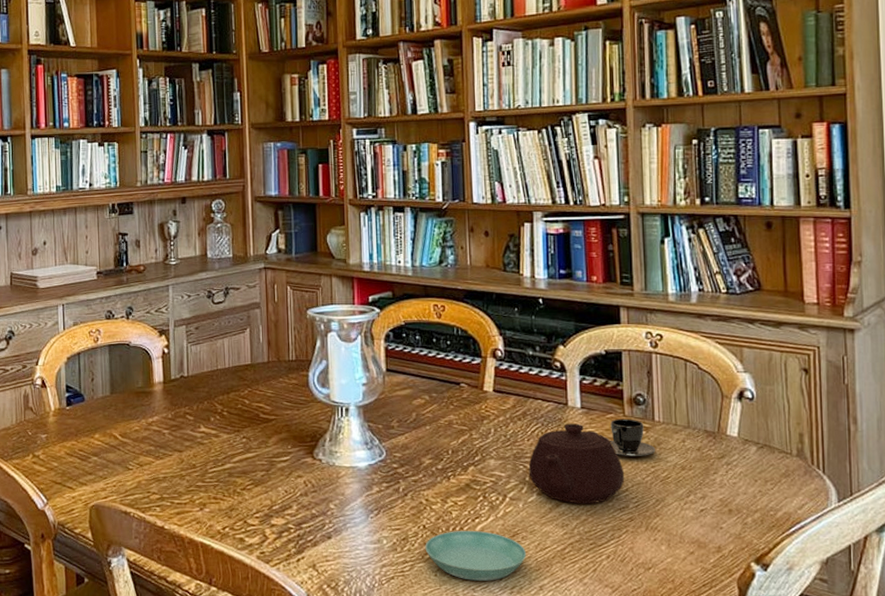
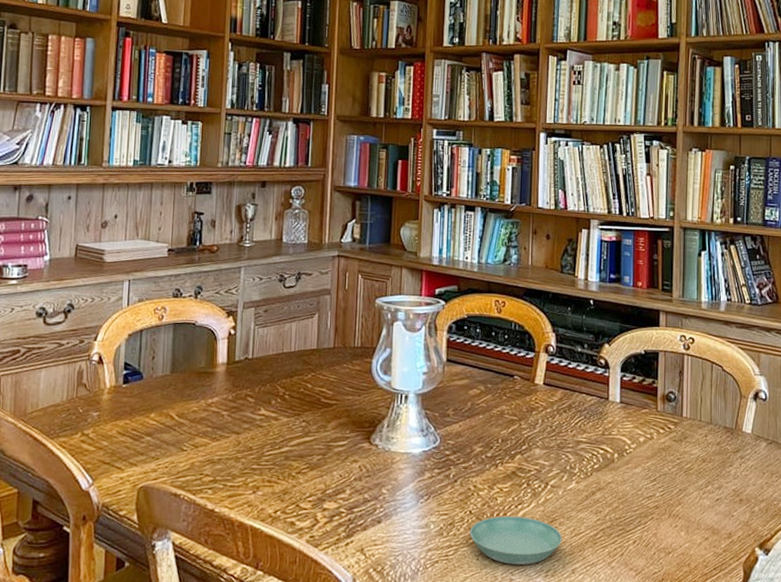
teapot: present [528,423,625,504] -> none [569,417,654,493]
teacup: present [610,418,656,456] -> none [643,413,682,449]

